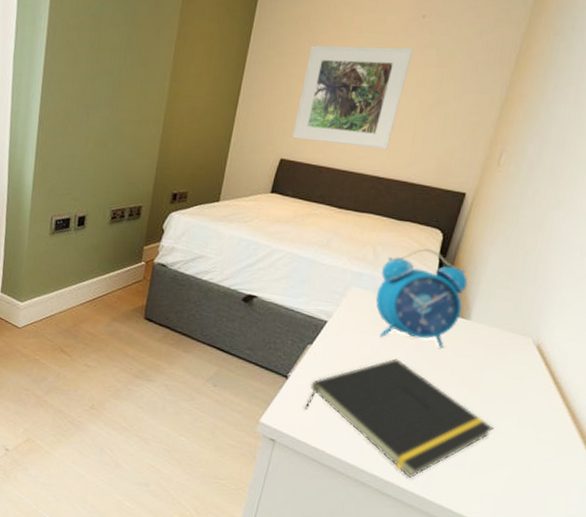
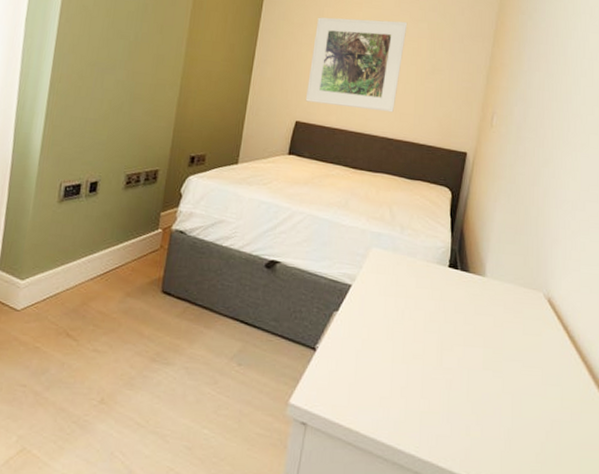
notepad: present [304,358,495,478] -> none [334,321,522,454]
alarm clock: present [375,248,468,349] -> none [396,206,479,309]

